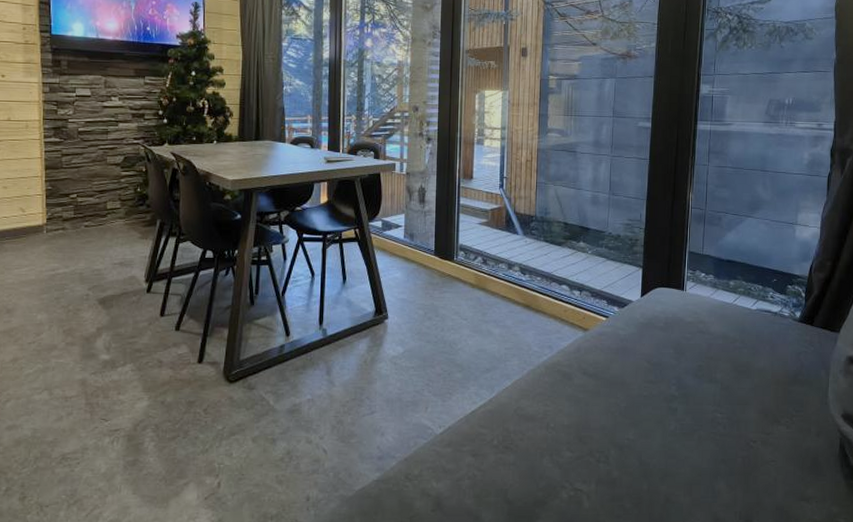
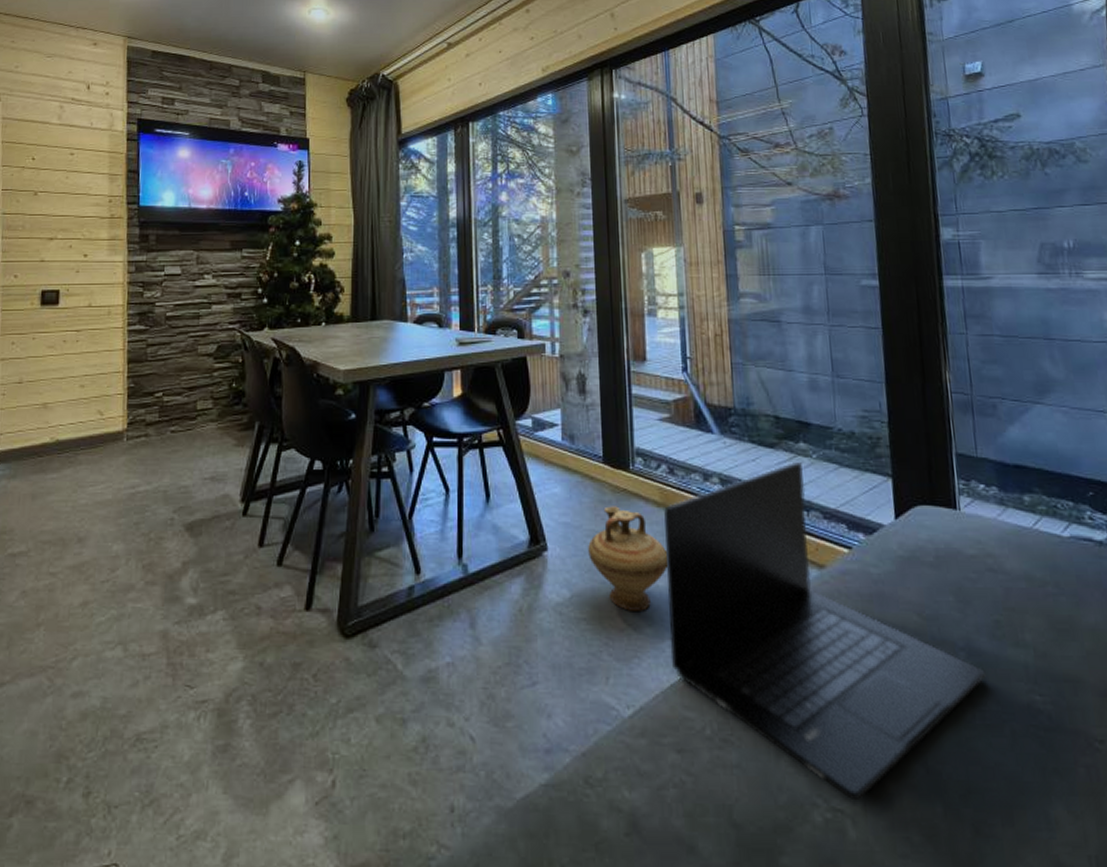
ceramic jug: none [419,287,476,361] -> present [588,506,667,611]
laptop: none [473,255,687,484] -> present [664,461,986,801]

